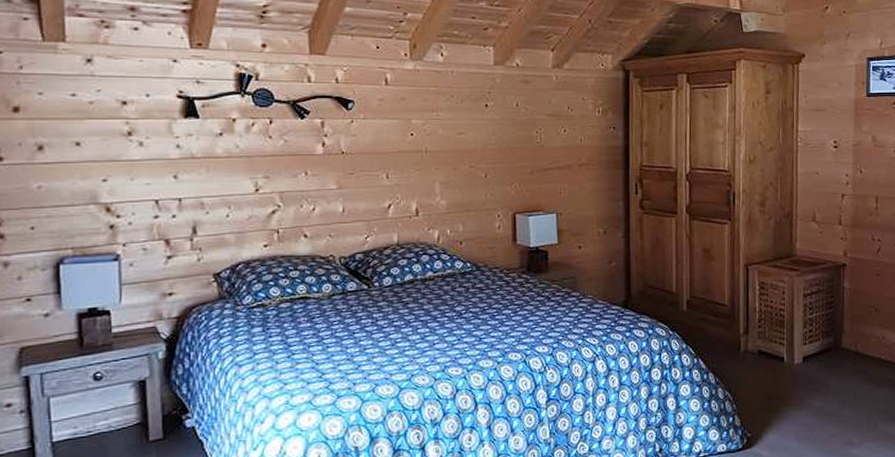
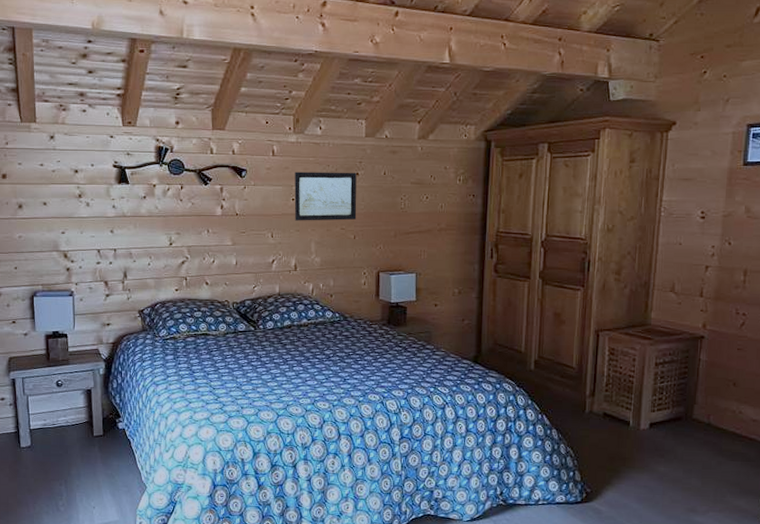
wall art: none [413,103,487,159] -> present [294,171,357,221]

